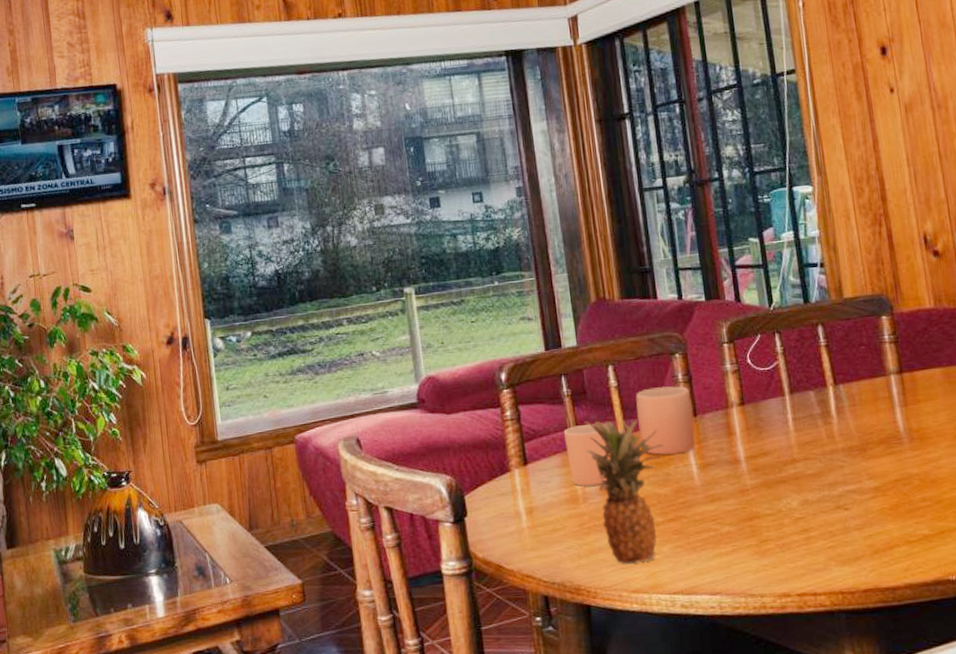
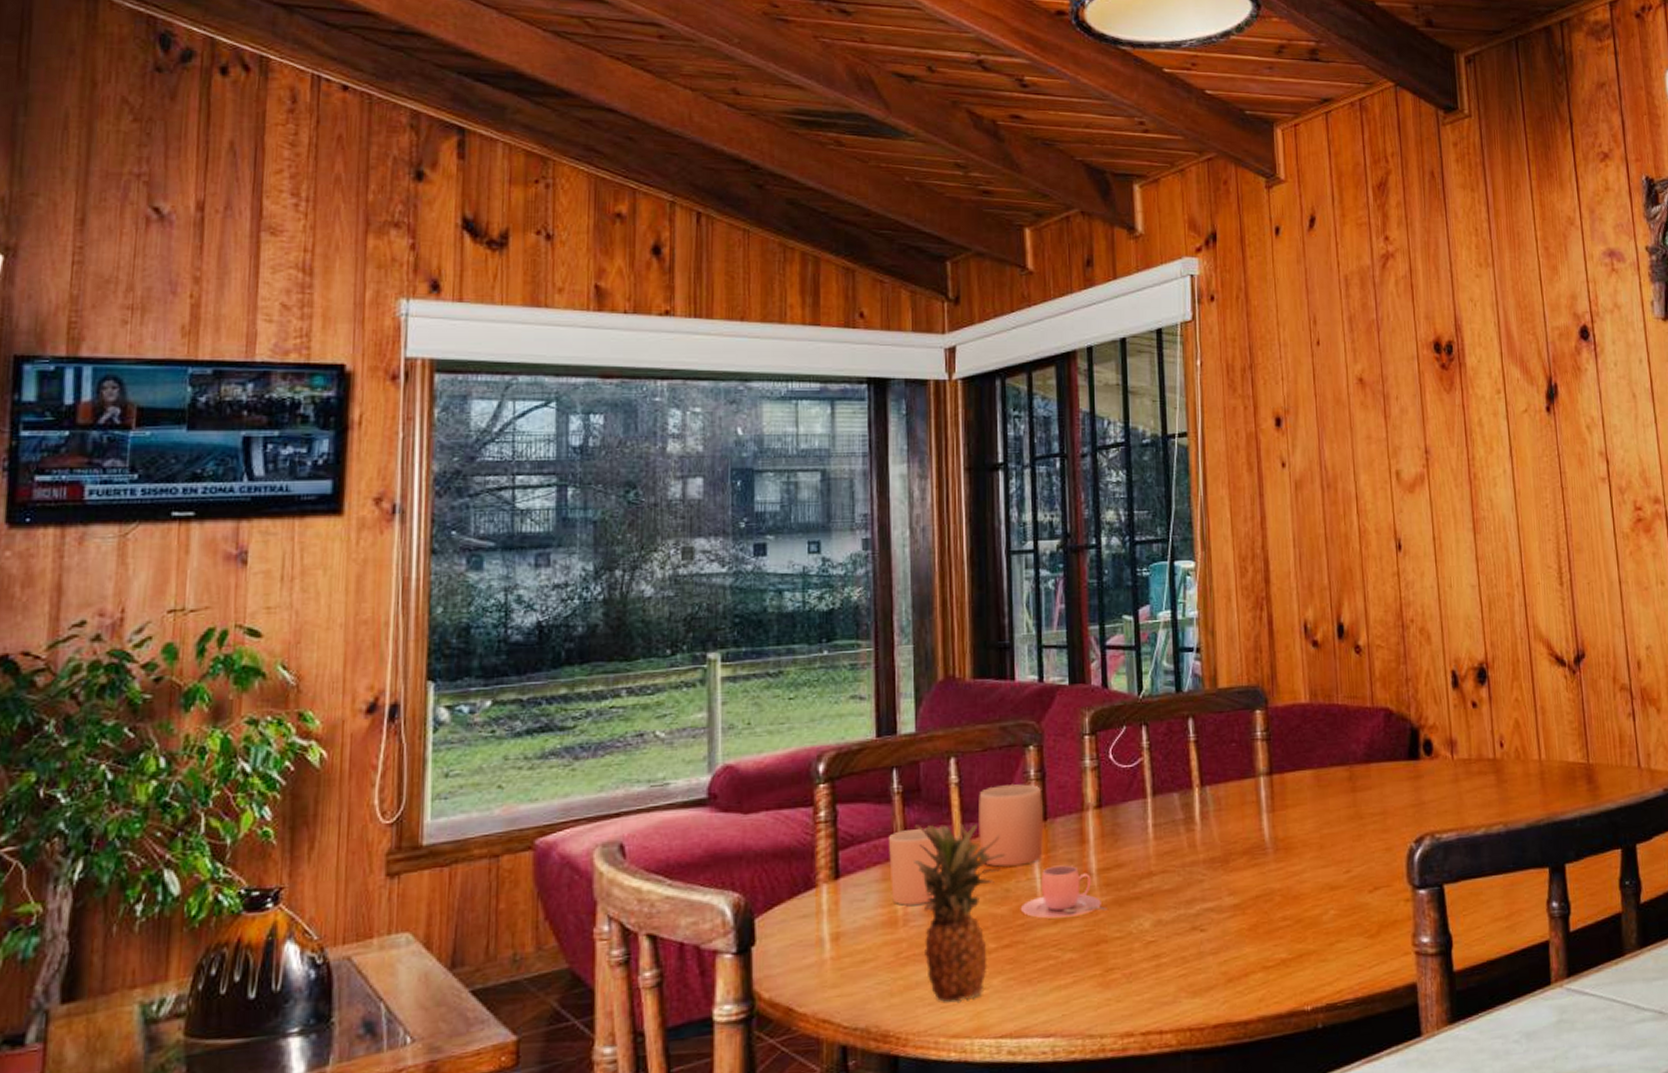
teacup: none [680,453,759,498] -> present [1020,865,1109,919]

